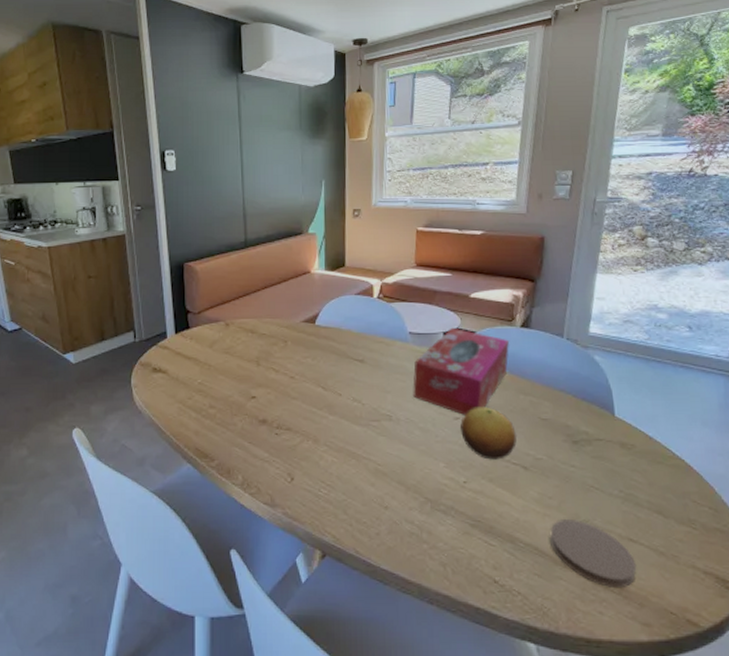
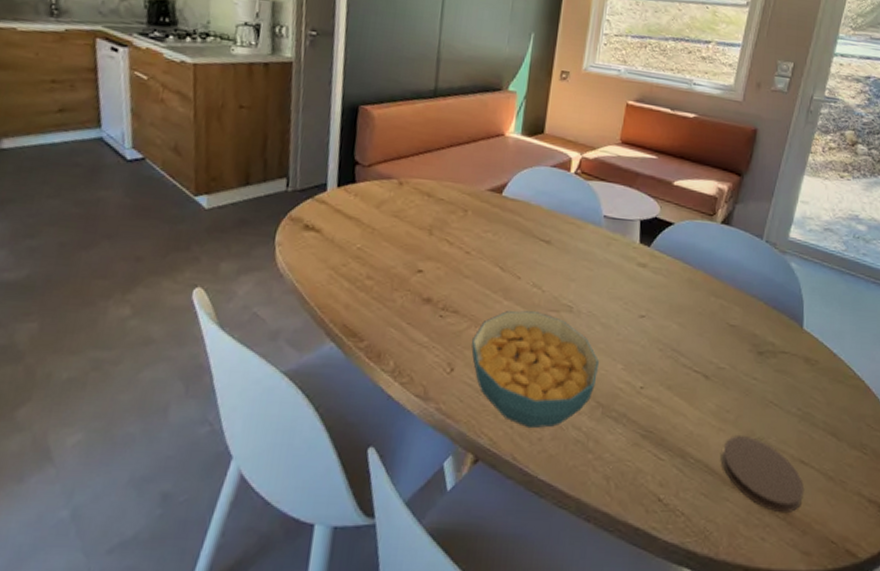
cereal bowl: none [306,423,423,525] -> present [471,310,600,429]
tissue box: present [413,327,509,415] -> none [599,215,707,314]
fruit: present [461,406,517,460] -> none [644,305,703,366]

